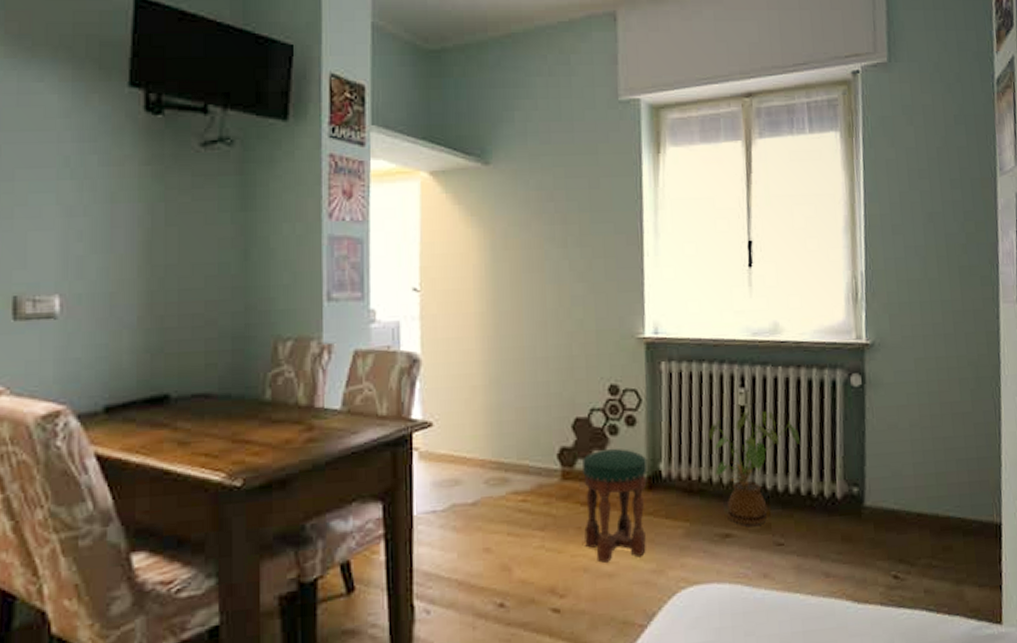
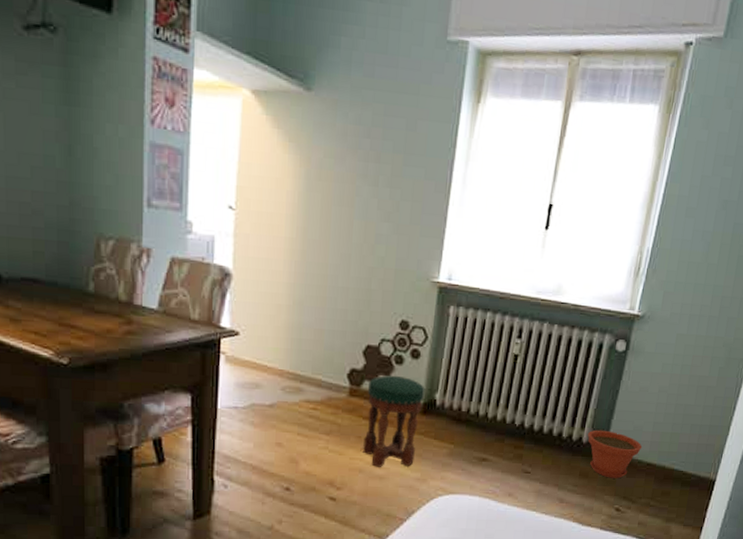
house plant: present [707,411,800,526] -> none [481,359,561,455]
plant pot: none [841,480,907,539] -> present [587,430,643,479]

